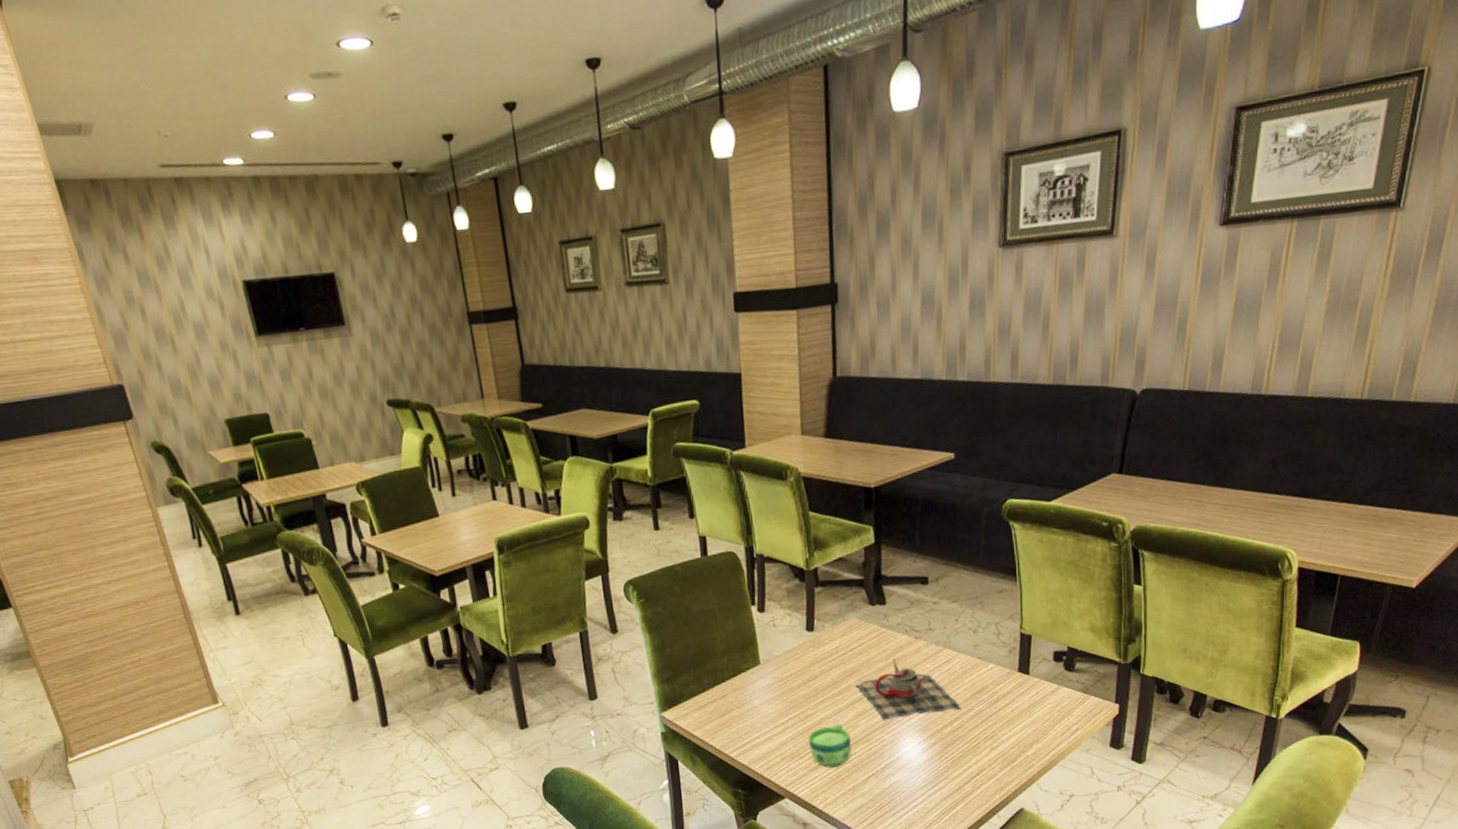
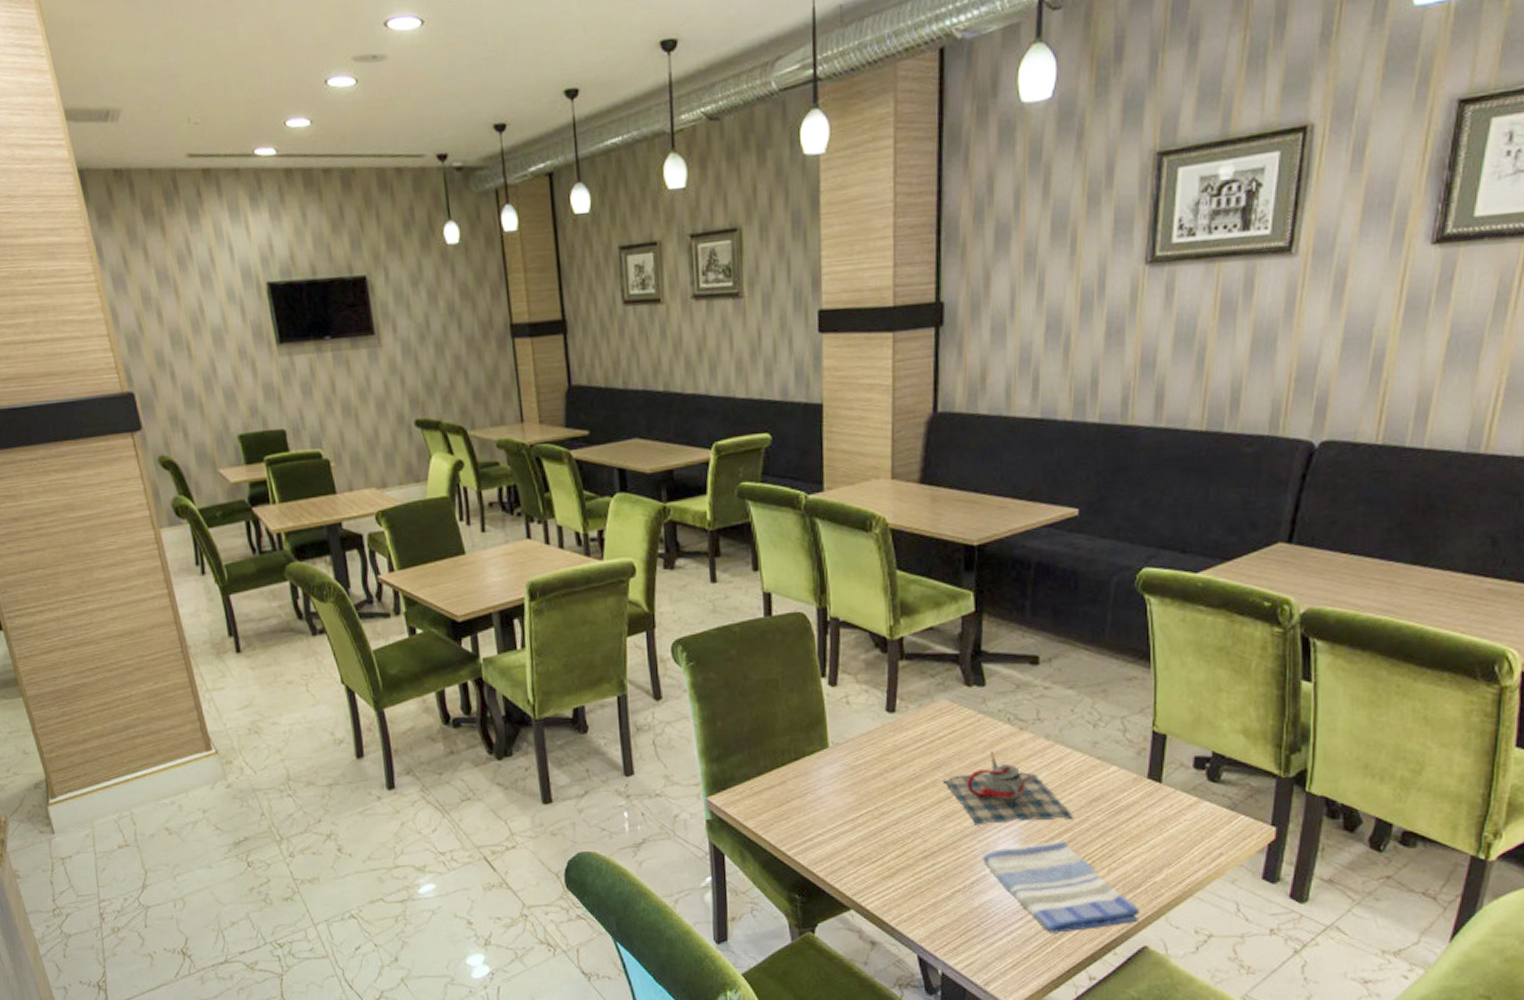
cup: present [808,724,851,768] -> none [881,825,934,877]
dish towel: none [890,728,1017,804] -> present [982,841,1140,933]

